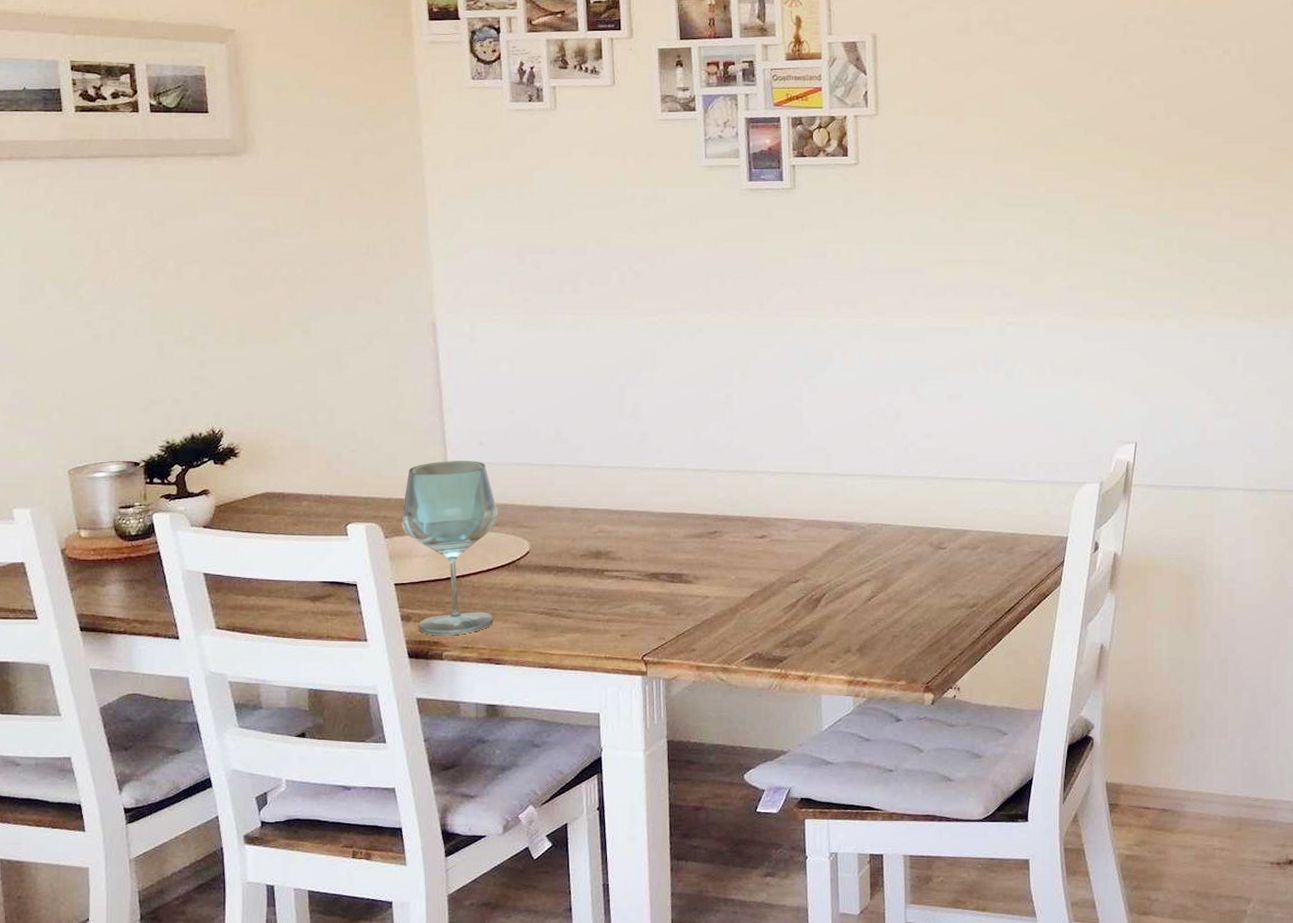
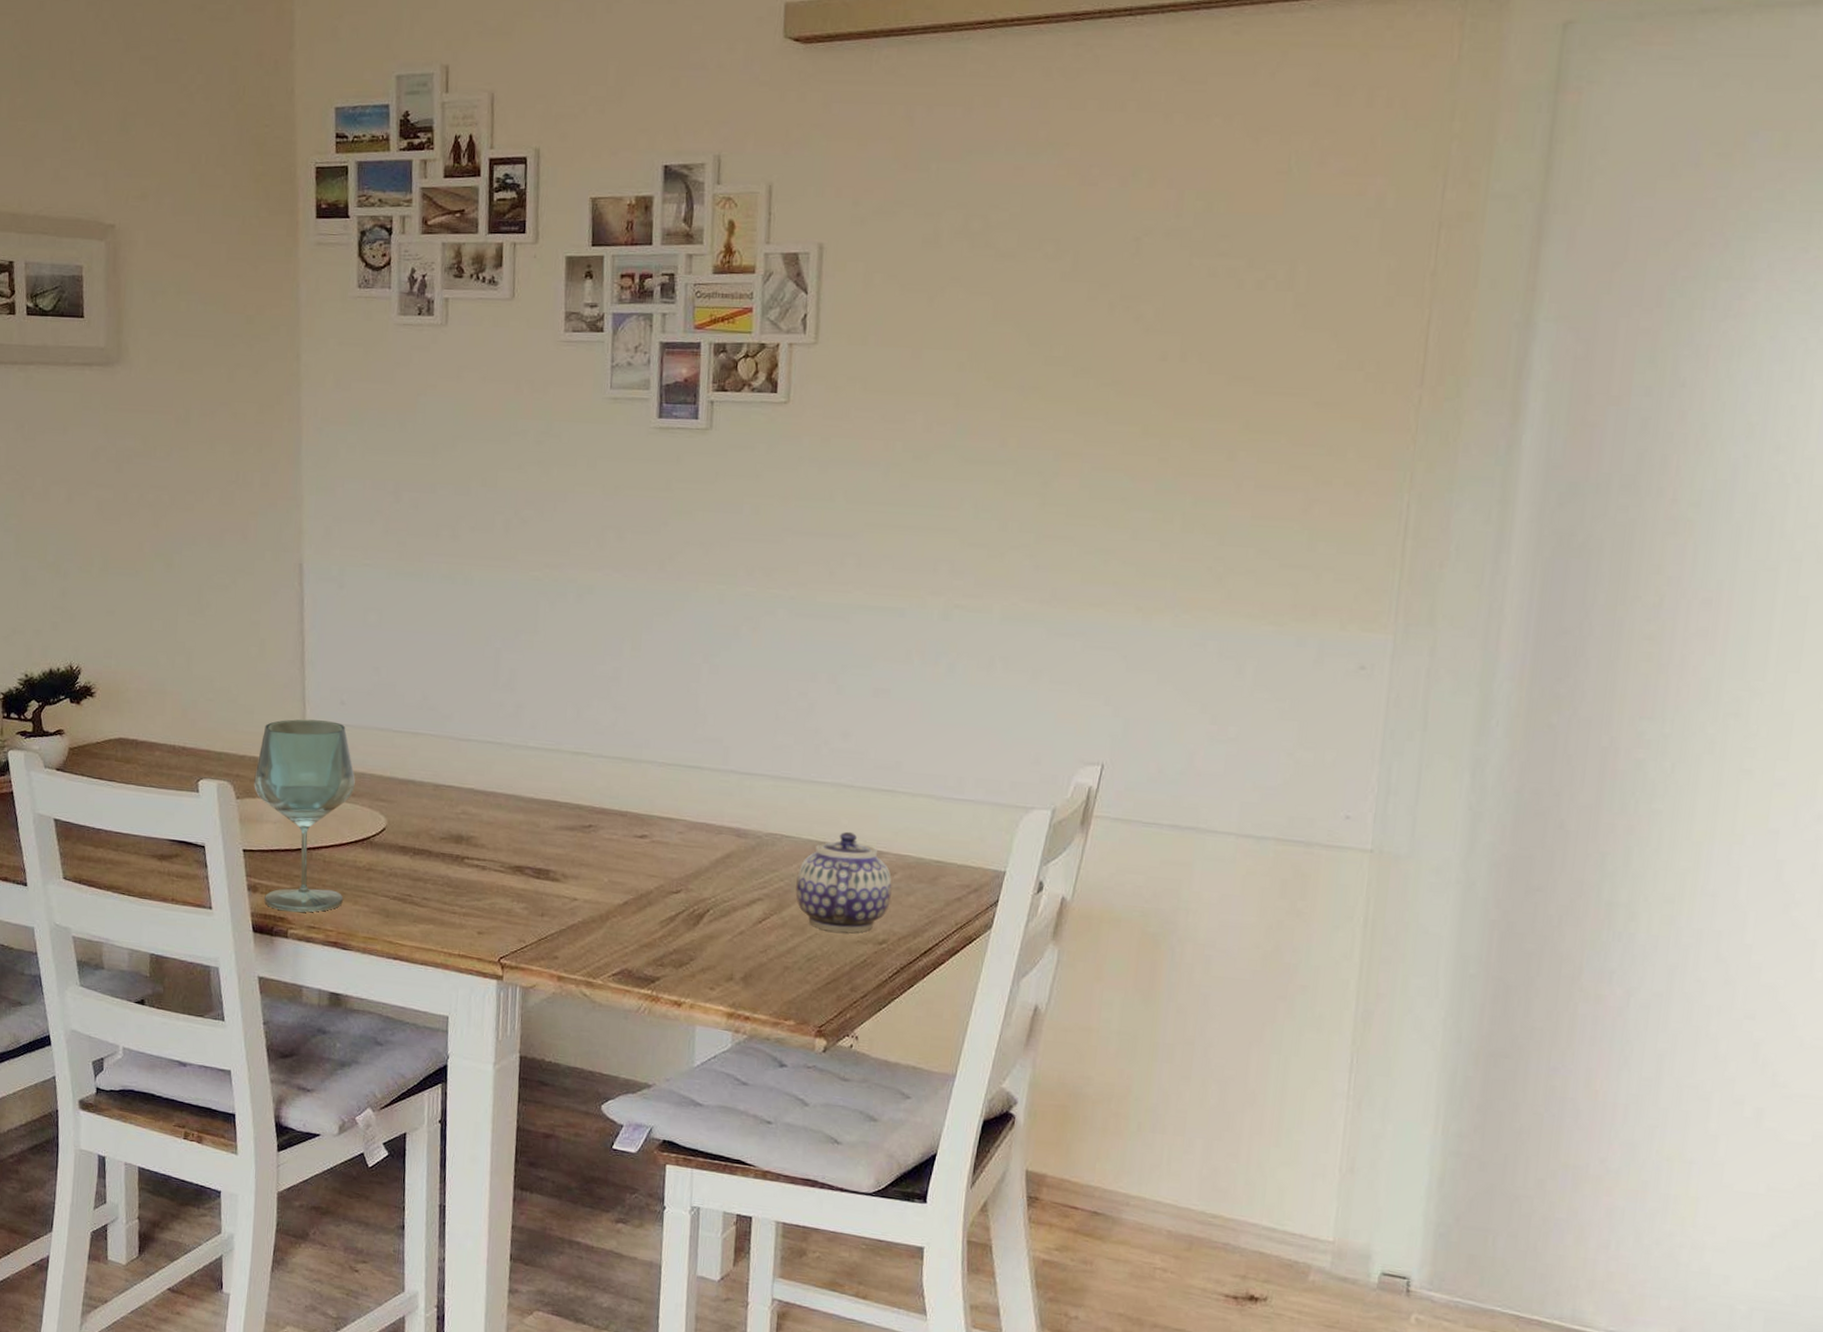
teapot: none [897,516,978,601] -> present [795,831,893,933]

